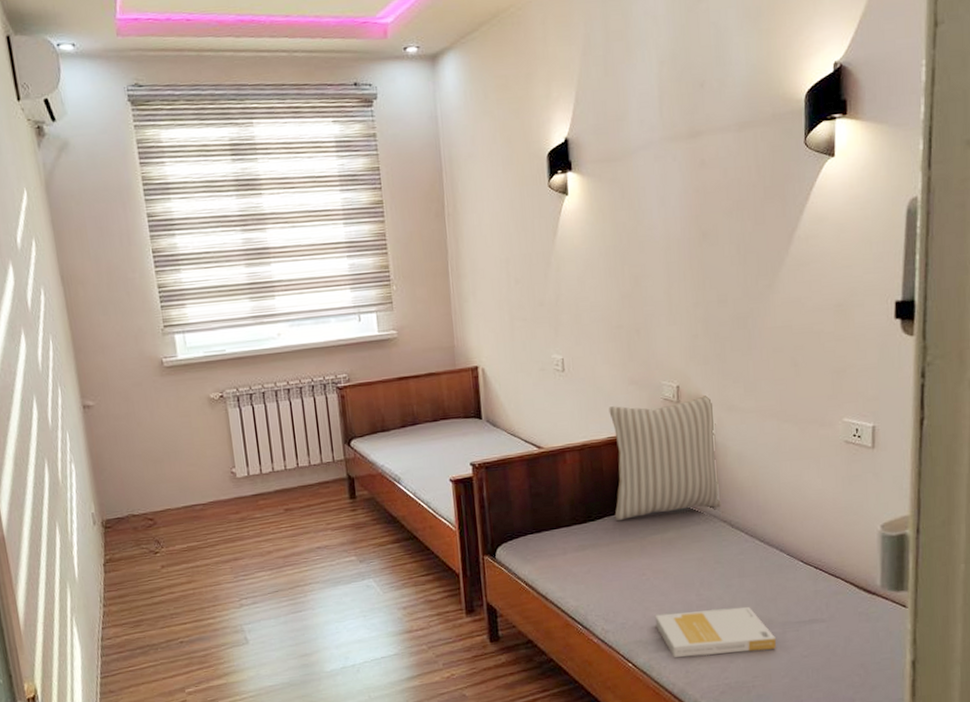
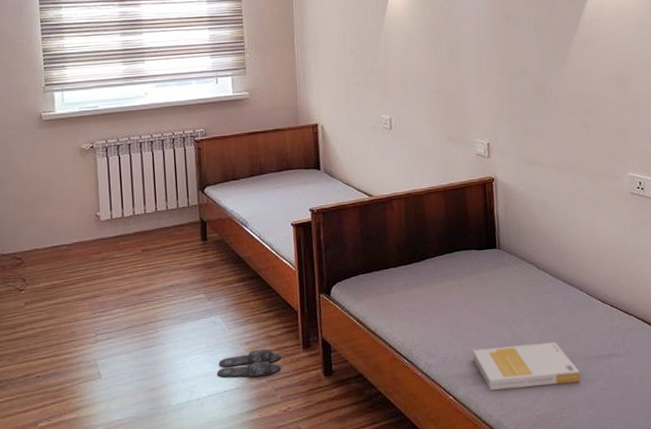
slippers: none [373,613,442,644] -> present [217,348,281,378]
pillow: present [609,394,721,521] -> none [430,150,528,263]

